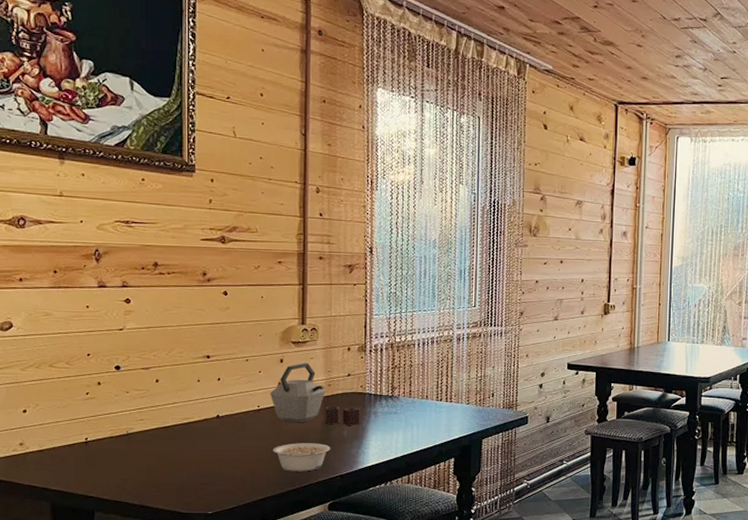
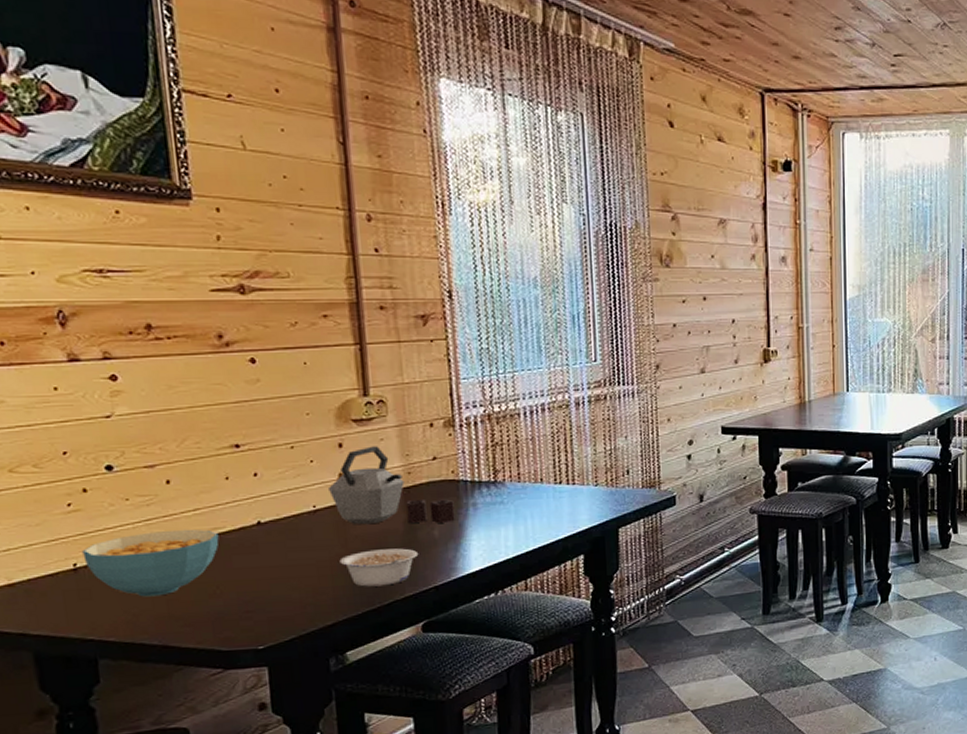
cereal bowl: none [93,417,189,467] -> present [82,529,219,597]

